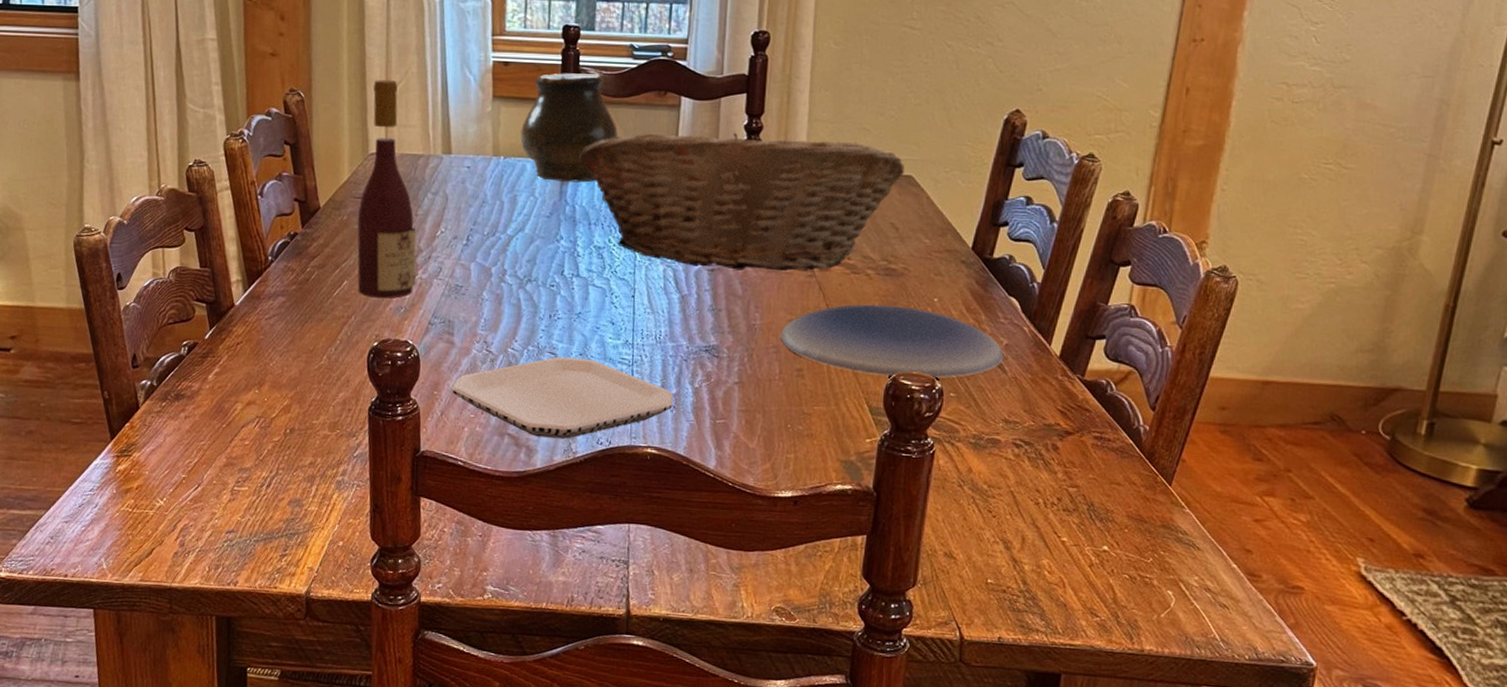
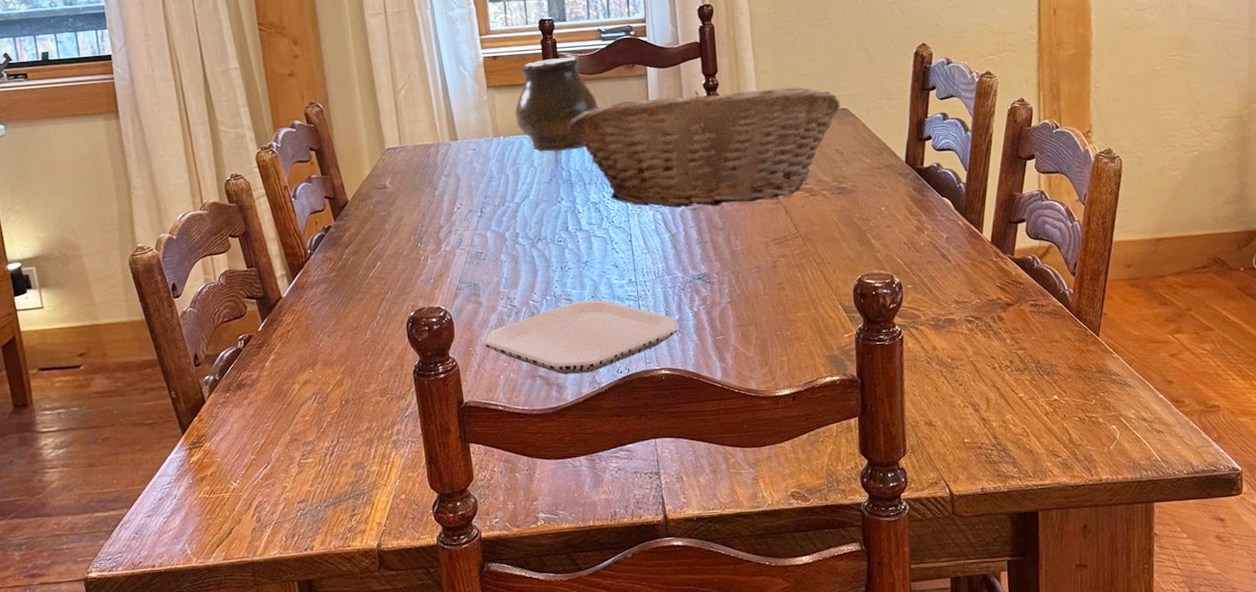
wine bottle: present [357,80,416,299] -> none [382,84,440,274]
plate: present [780,304,1004,379] -> none [759,218,947,279]

